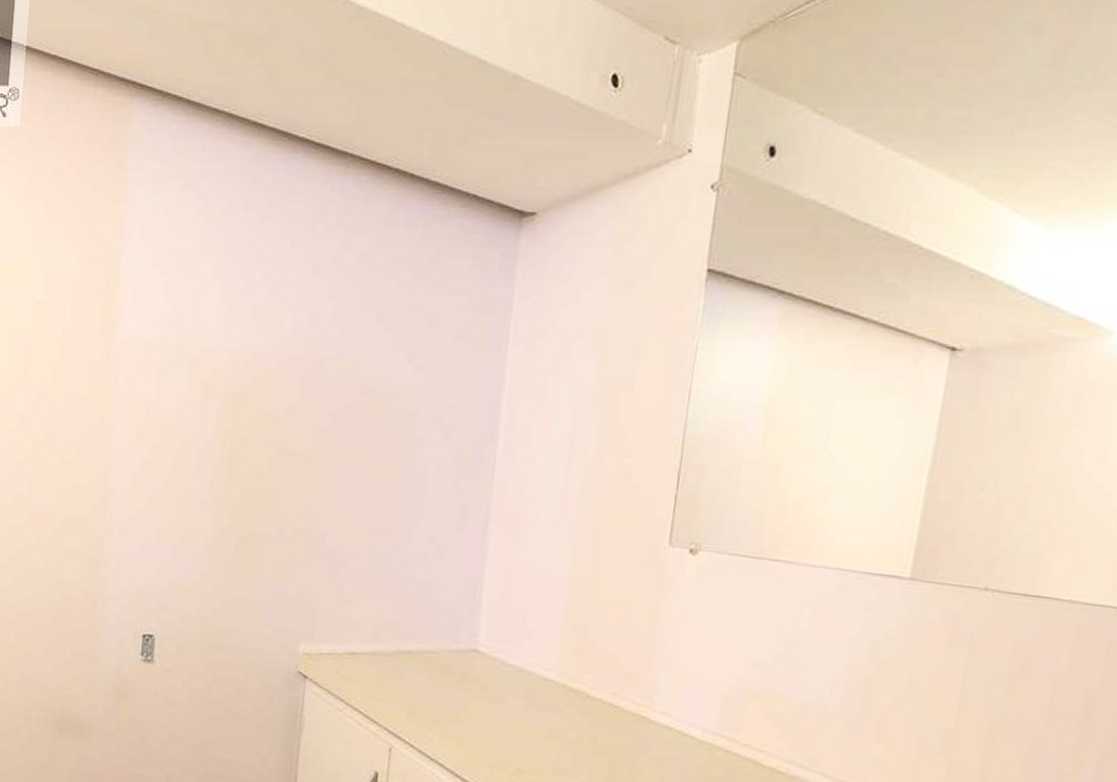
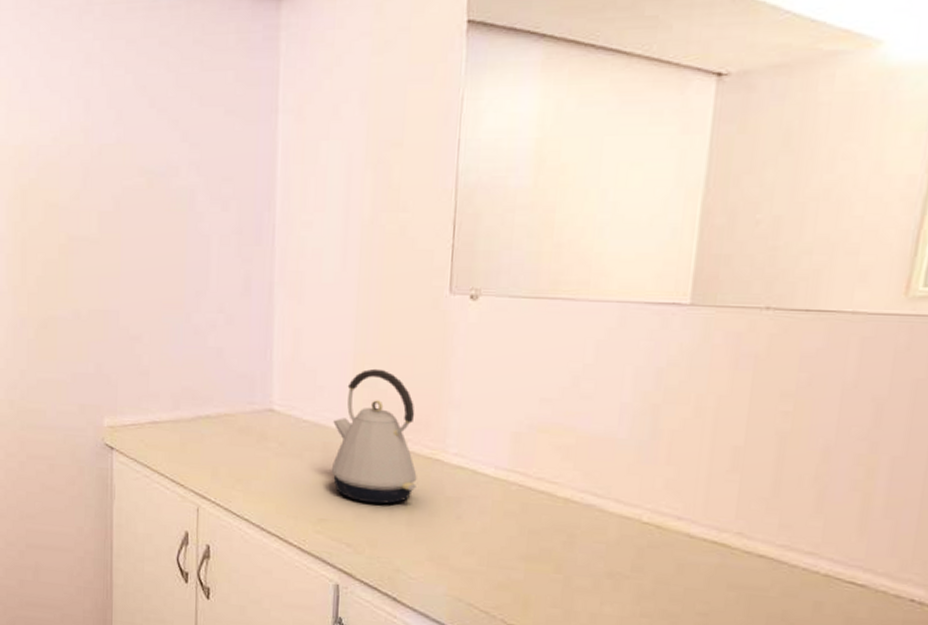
kettle: none [532,616,625,760] -> present [331,368,417,504]

